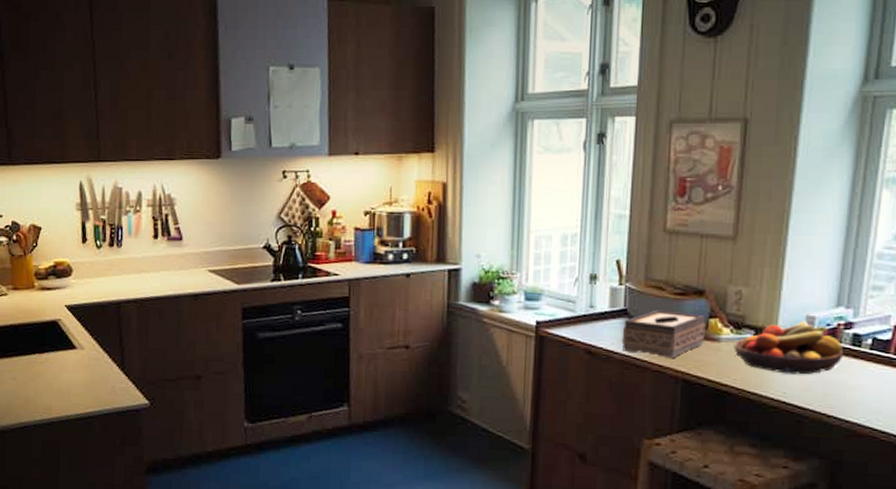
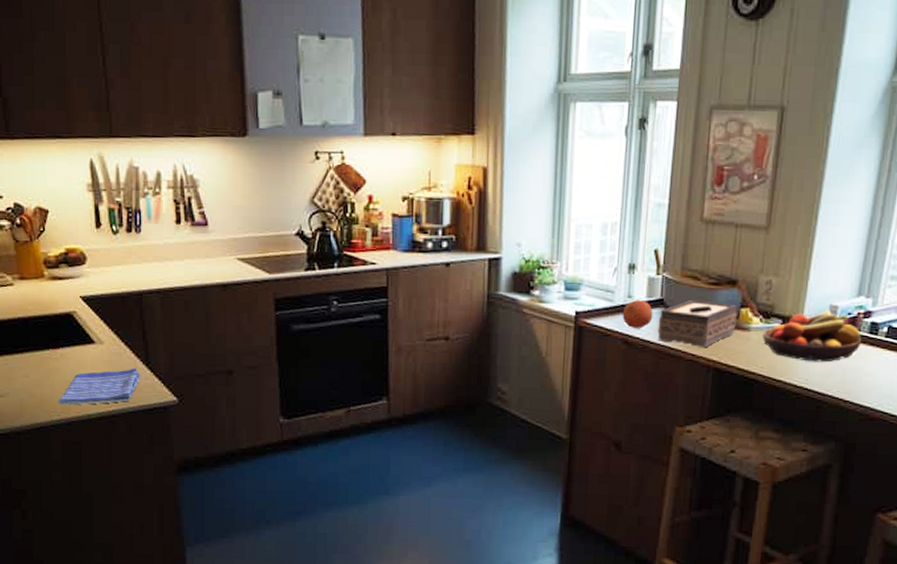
dish towel: none [41,372,116,407] -> present [58,368,140,406]
fruit: none [584,309,617,338] -> present [622,299,653,328]

